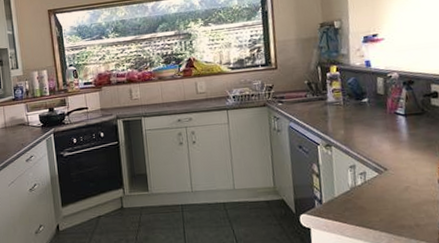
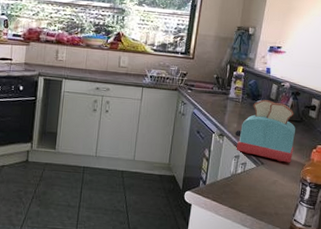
toaster: none [344,96,422,165] -> present [235,99,295,163]

